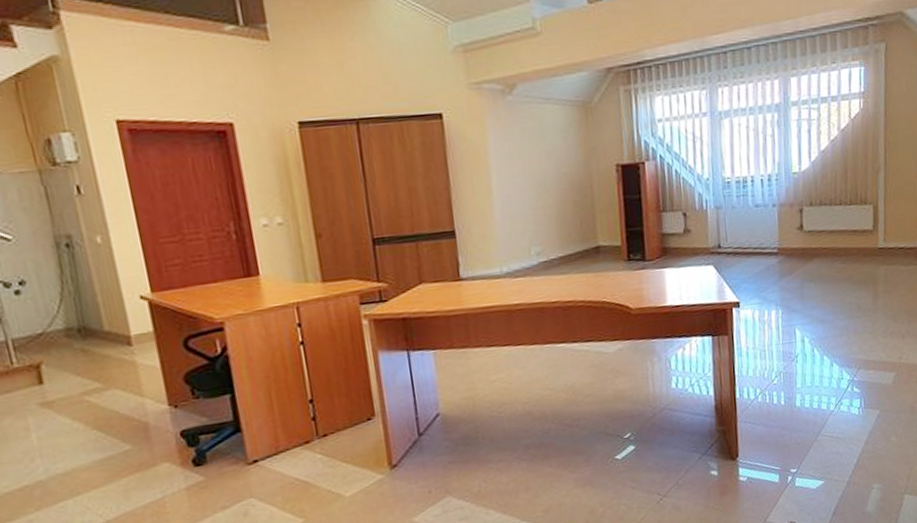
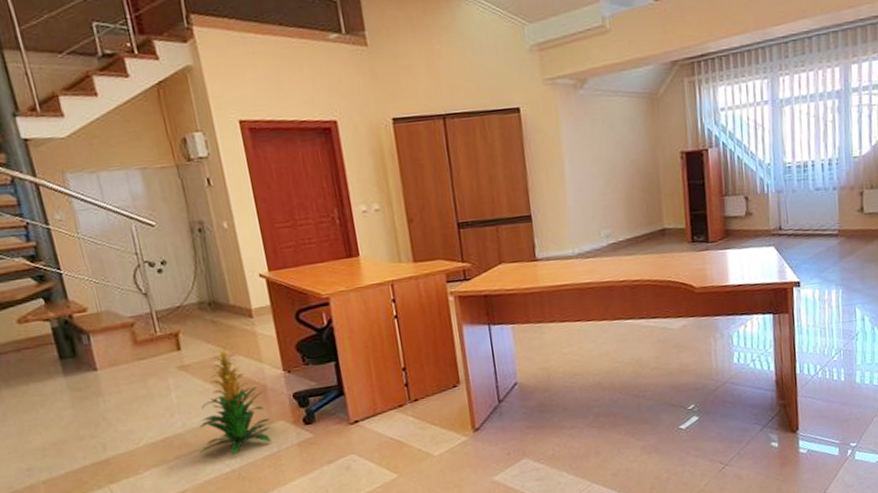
indoor plant: none [66,381,154,504] -> present [199,348,271,455]

